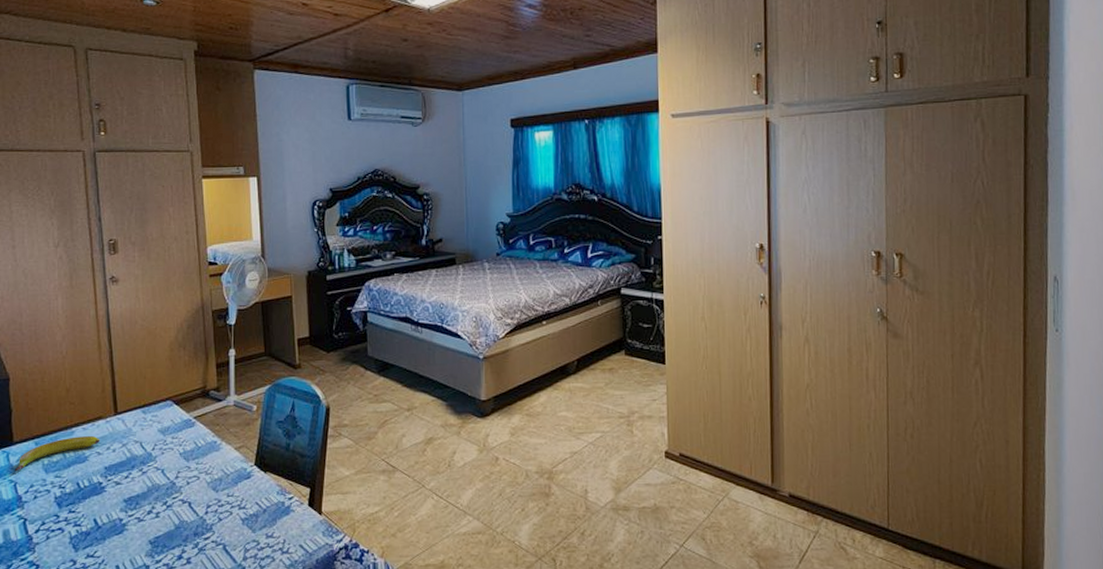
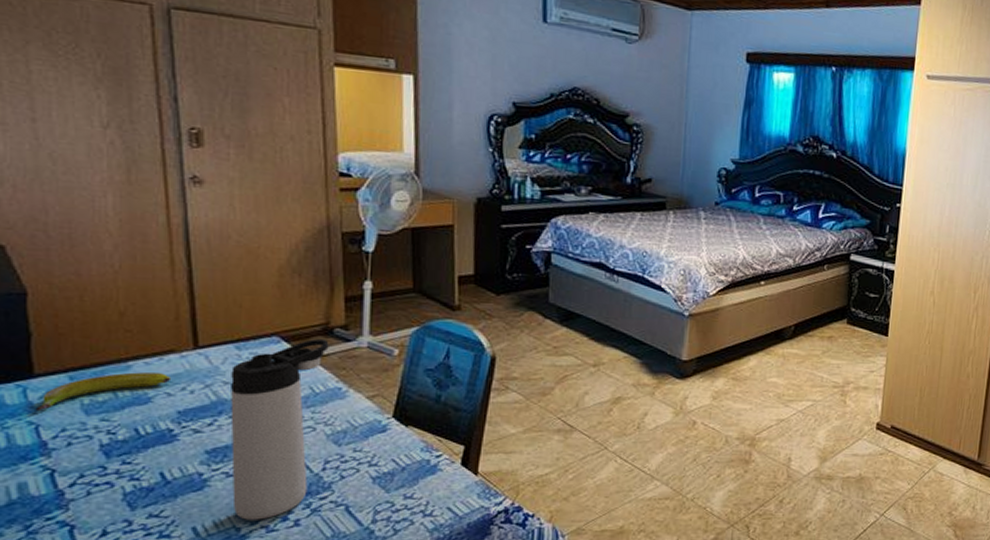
thermos bottle: none [140,400,207,559] -> present [230,338,329,520]

